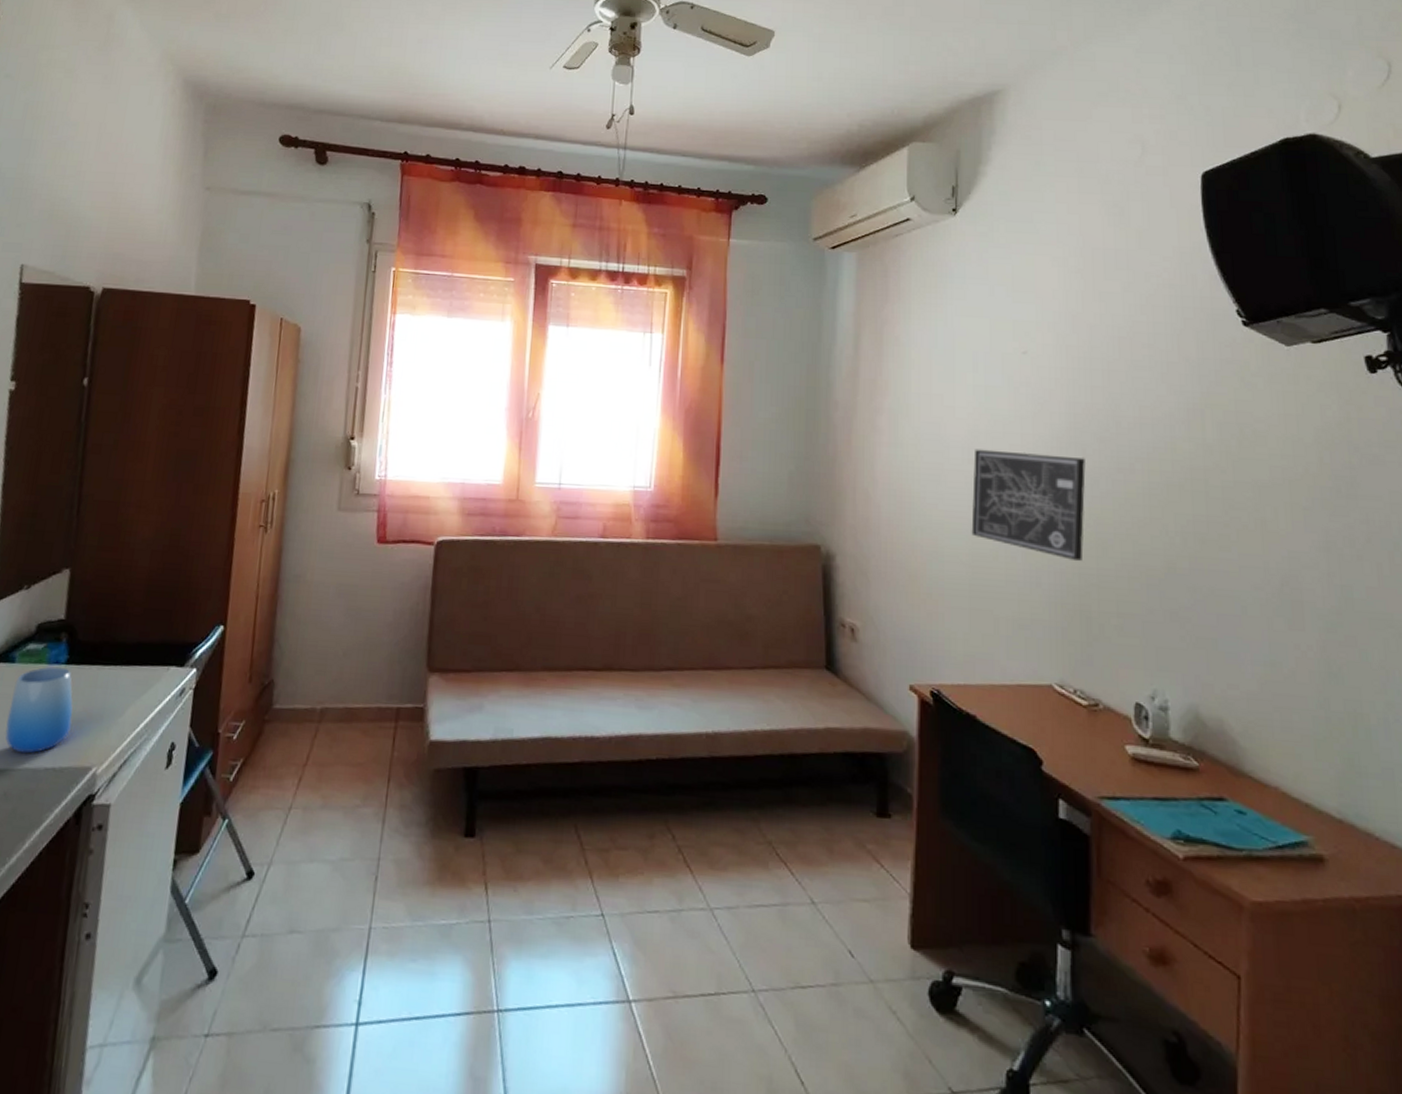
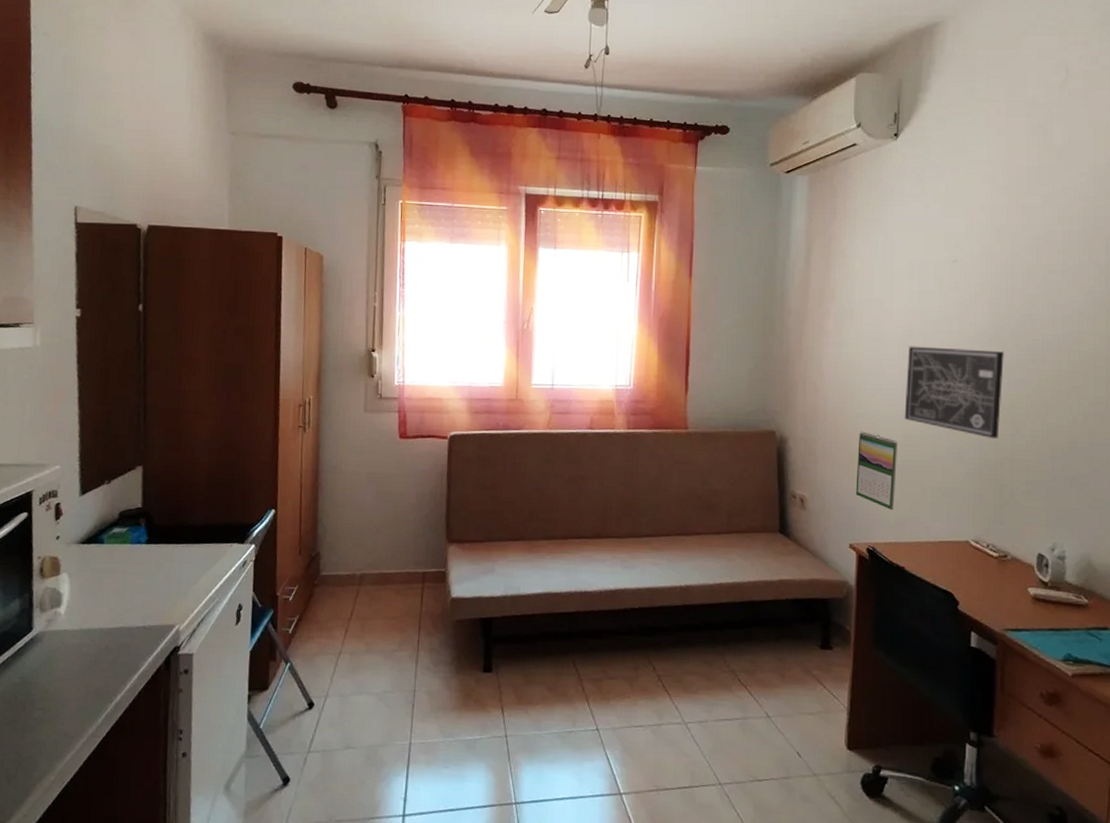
cup: present [5,666,73,754] -> none [101,546,156,616]
calendar: none [916,548,964,646] -> present [855,431,897,511]

